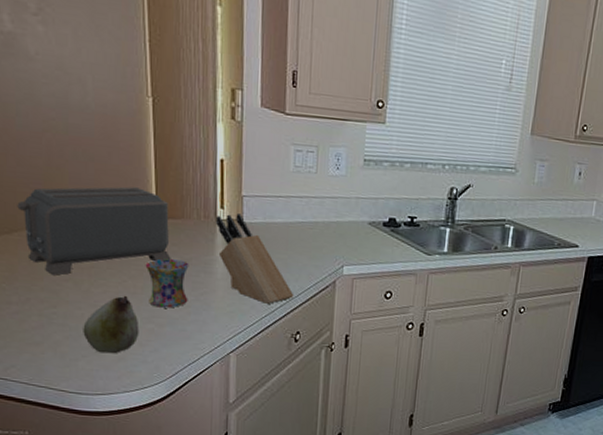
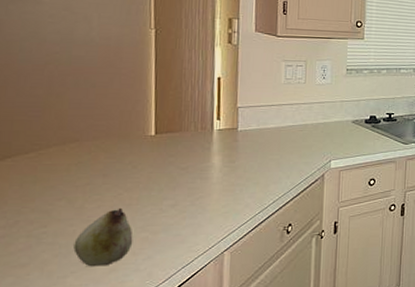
toaster: present [17,187,171,275] -> none [13,107,168,196]
mug: present [145,258,189,308] -> none [142,169,186,216]
knife block: present [216,213,294,304] -> none [213,123,286,201]

